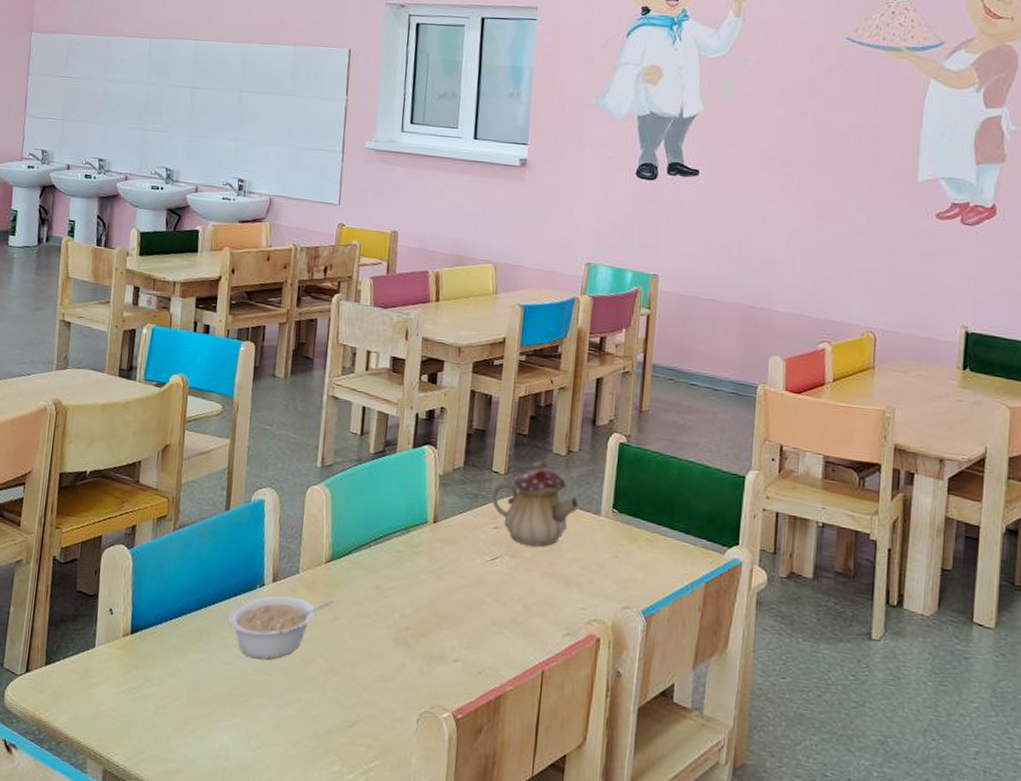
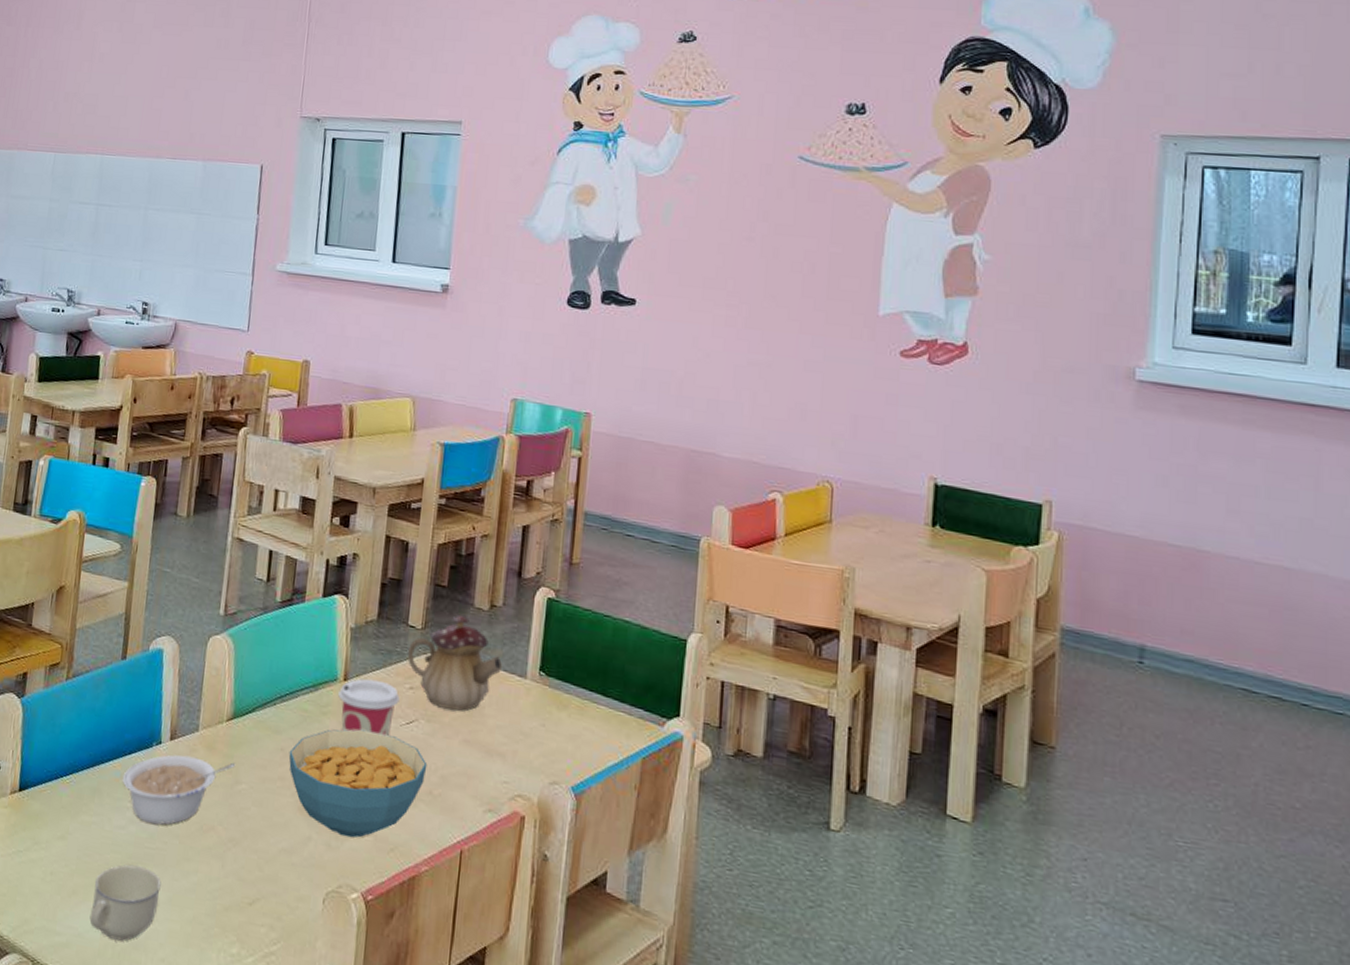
cup: none [200,696,267,765] -> present [89,864,161,941]
cereal bowl: none [383,566,511,664] -> present [288,729,427,838]
cup: none [428,520,485,572] -> present [338,678,400,737]

